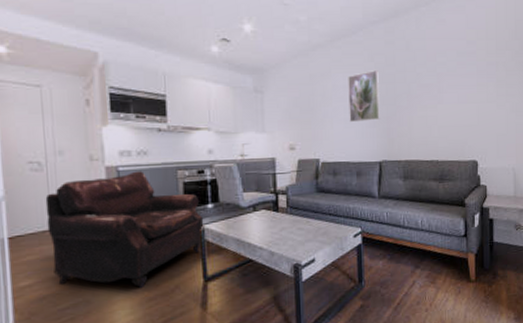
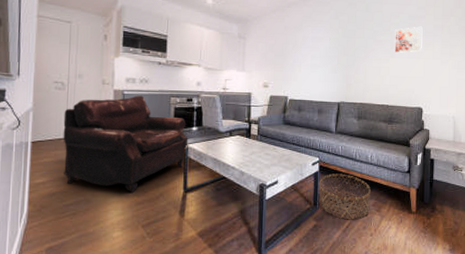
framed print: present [348,69,380,122] -> none [315,25,342,68]
basket: none [363,244,423,296] -> present [319,173,371,220]
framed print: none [442,64,474,98] -> present [394,26,423,53]

